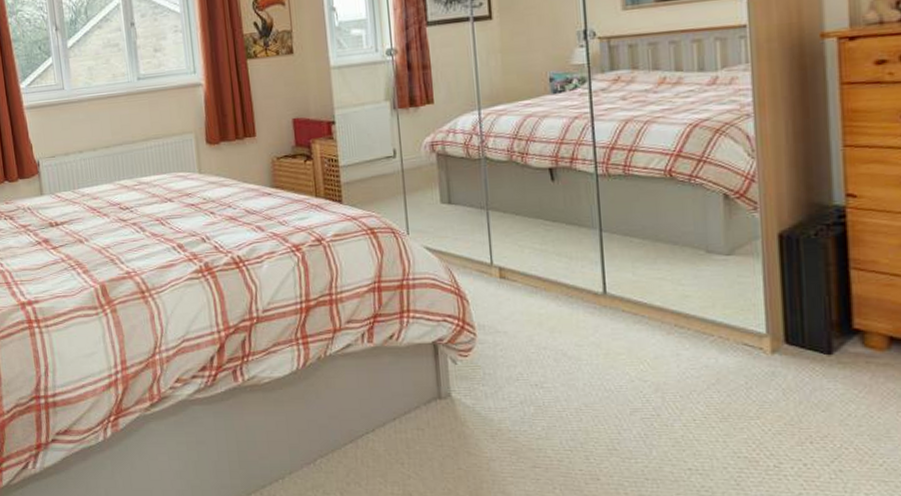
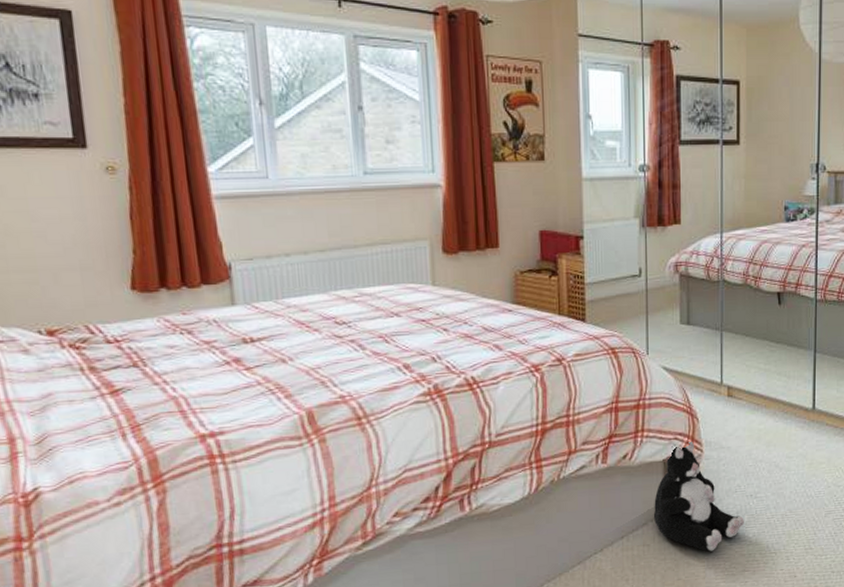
plush toy: none [426,322,530,442] -> present [653,439,744,552]

